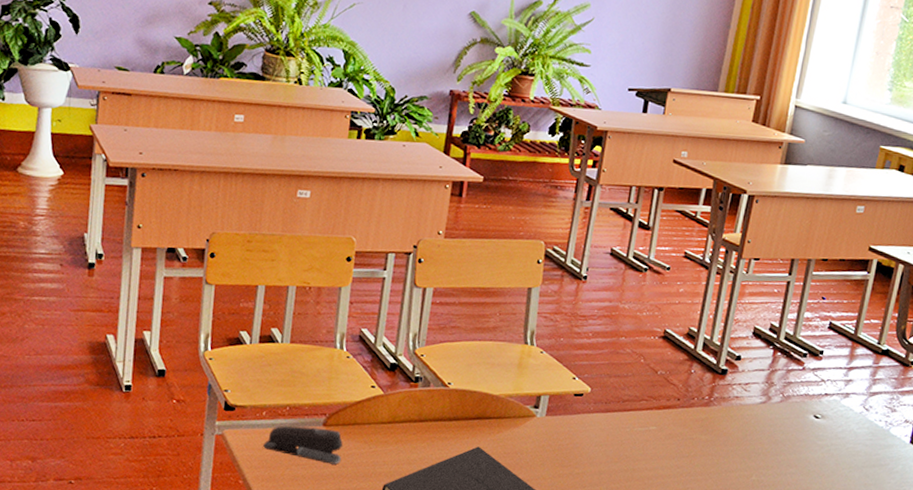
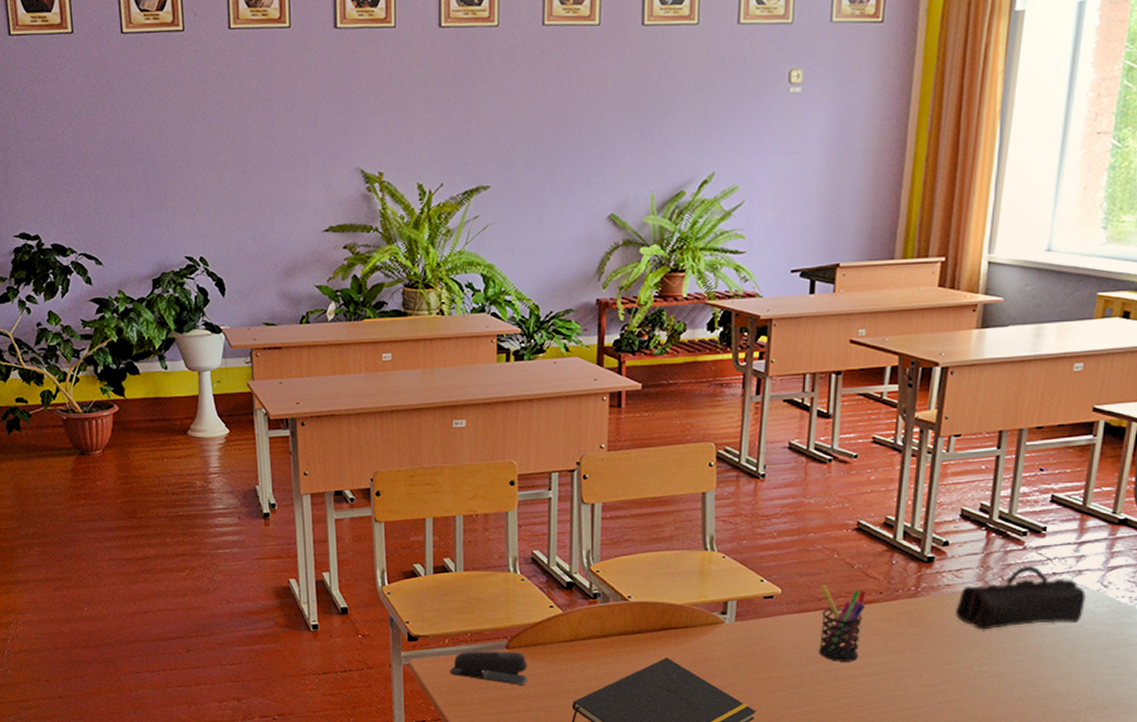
pen holder: none [619,387,666,463] -> present [819,585,866,662]
pencil case: none [740,385,851,442] -> present [954,566,1087,630]

